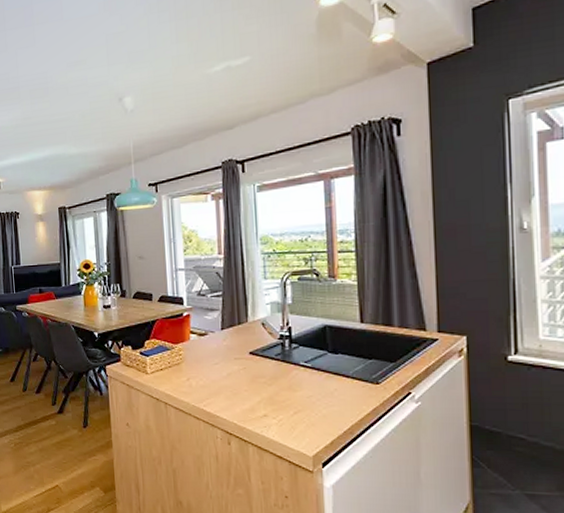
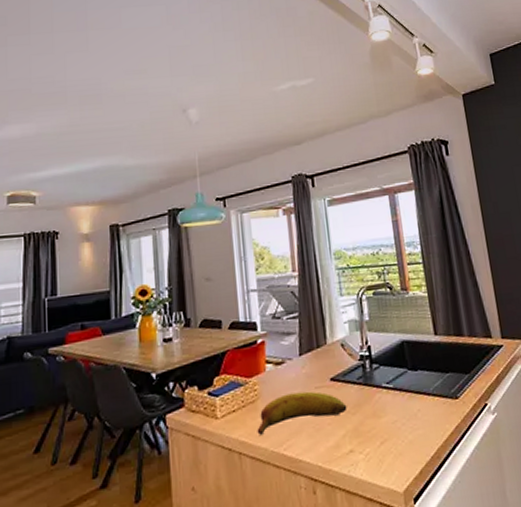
fruit: none [181,361,264,391] -> present [257,391,348,435]

